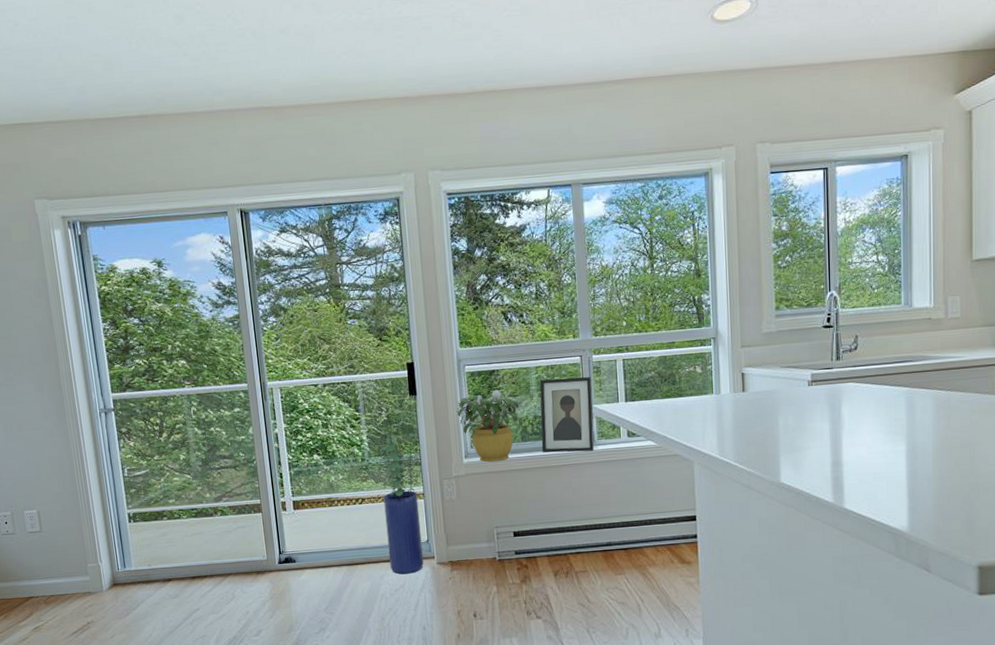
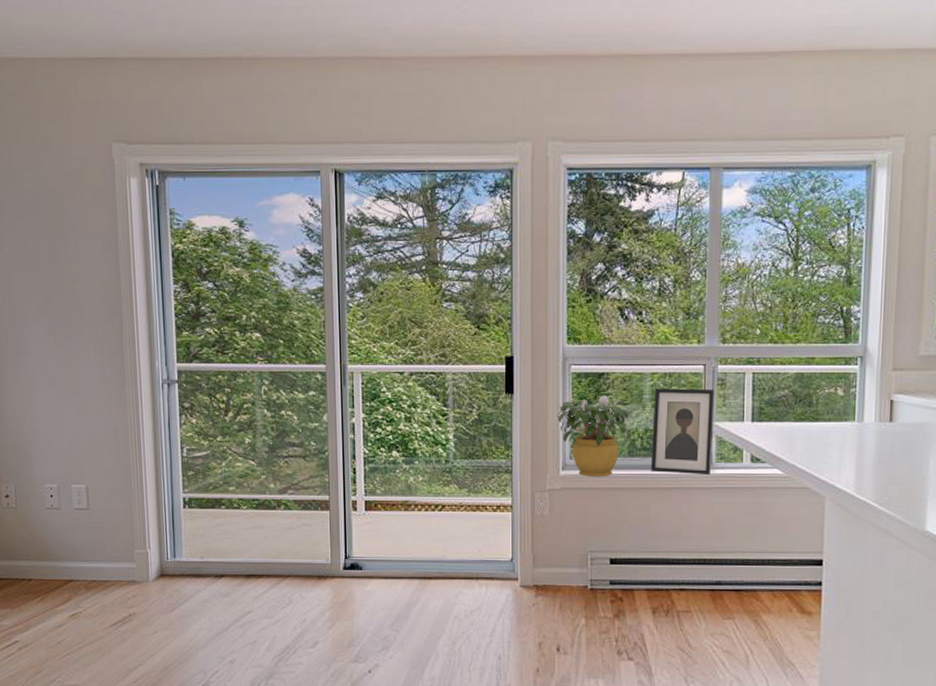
vase: present [380,425,424,575] -> none [466,427,508,595]

